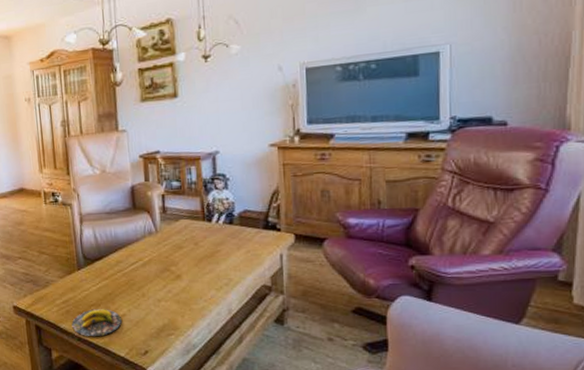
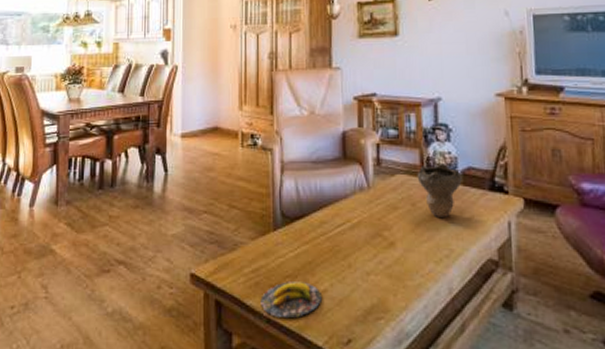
decorative bowl: none [198,207,239,253] -> present [417,162,462,217]

